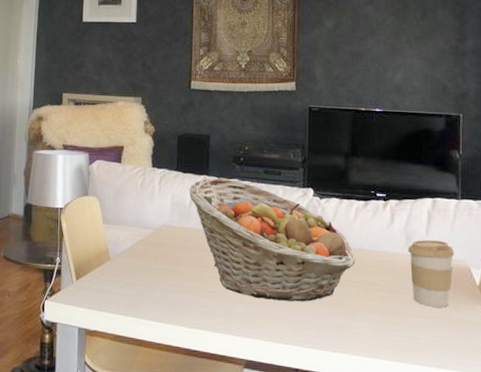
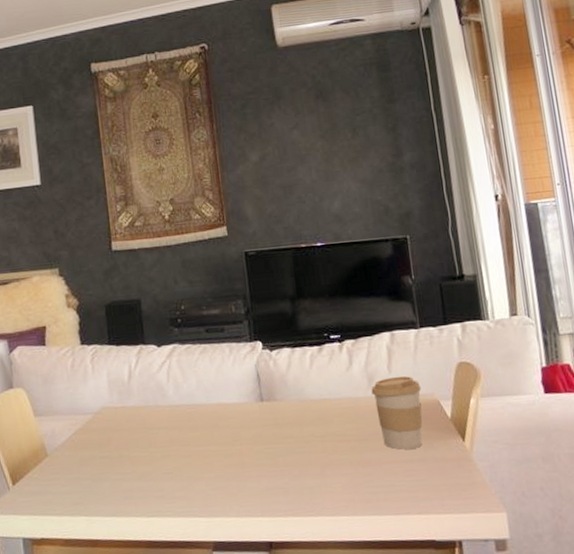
fruit basket: present [188,177,355,302] -> none [125,344,318,472]

